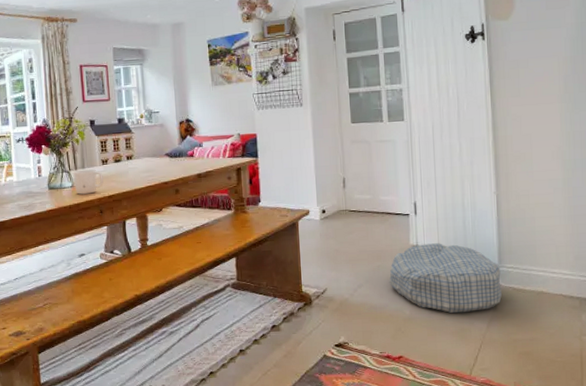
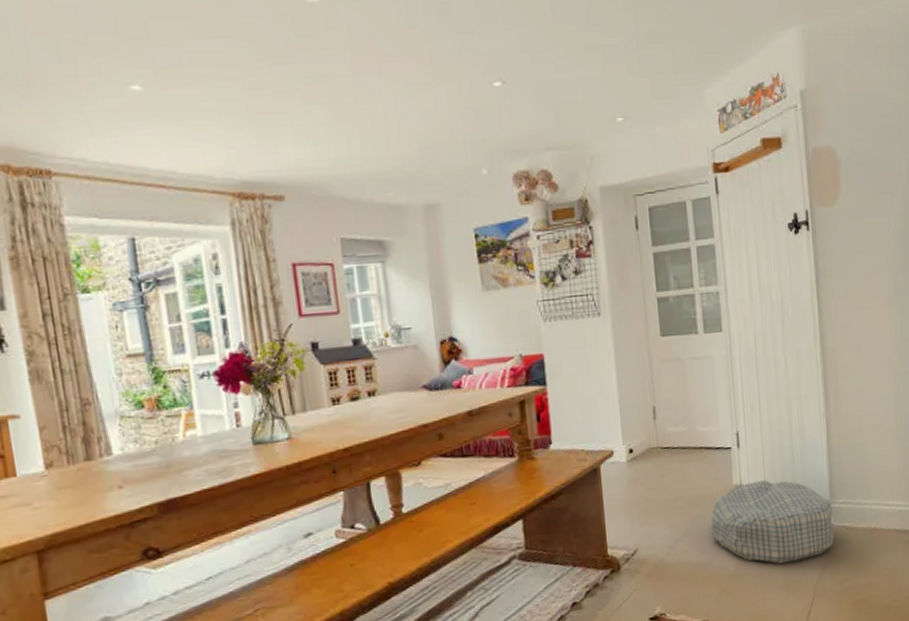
mug: present [73,169,104,195] -> none [289,412,336,450]

